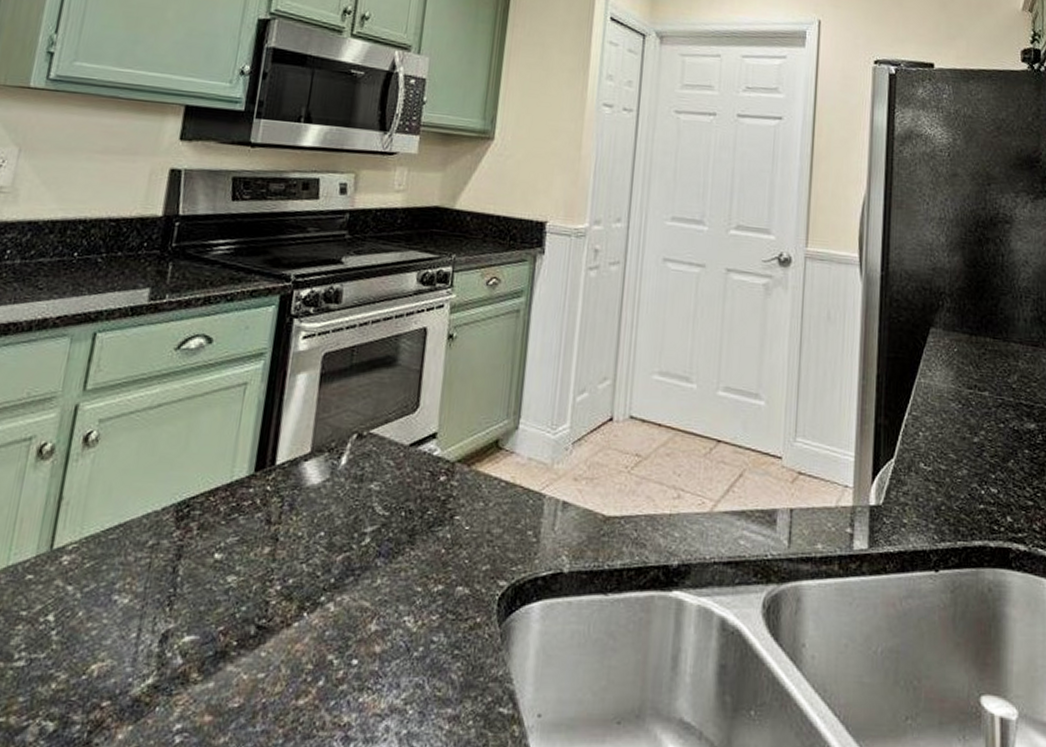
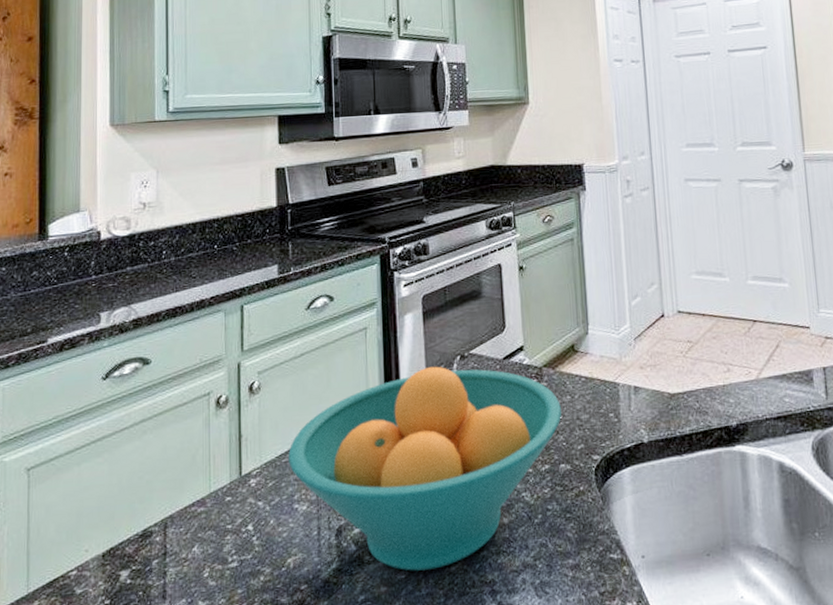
fruit bowl: none [116,442,471,701] -> present [288,366,562,571]

